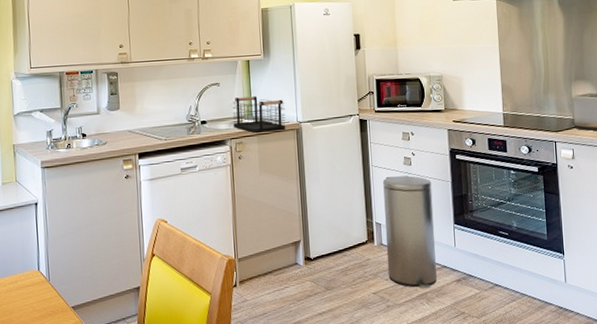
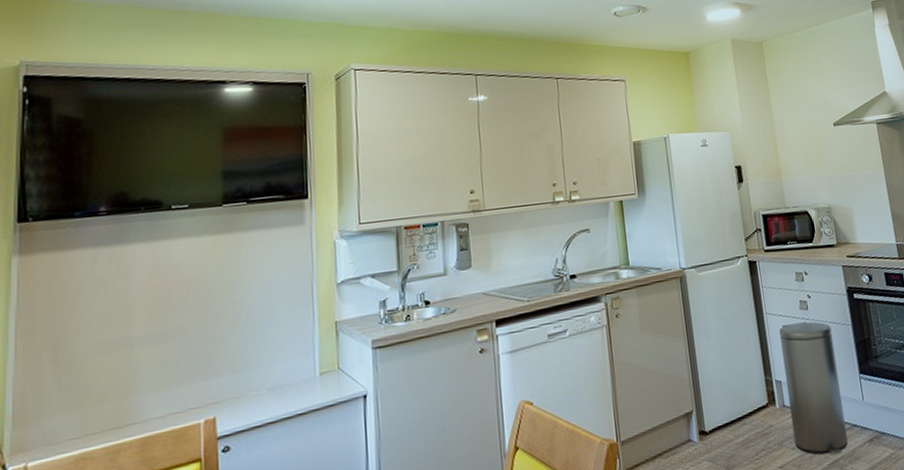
dish rack: present [232,96,286,133] -> none [605,242,668,285]

